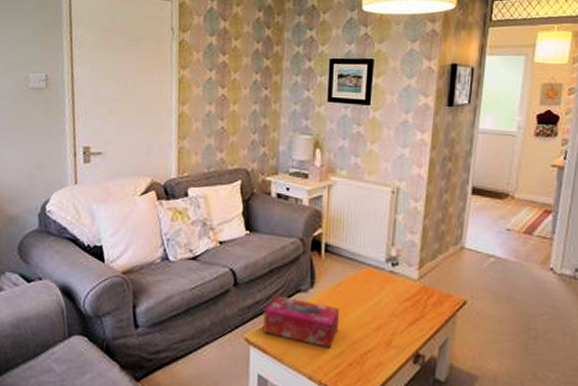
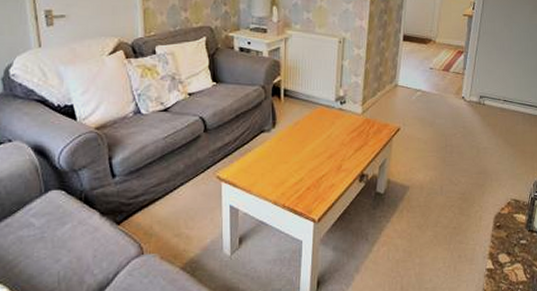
tissue box: present [263,295,340,348] -> none [232,137,298,177]

